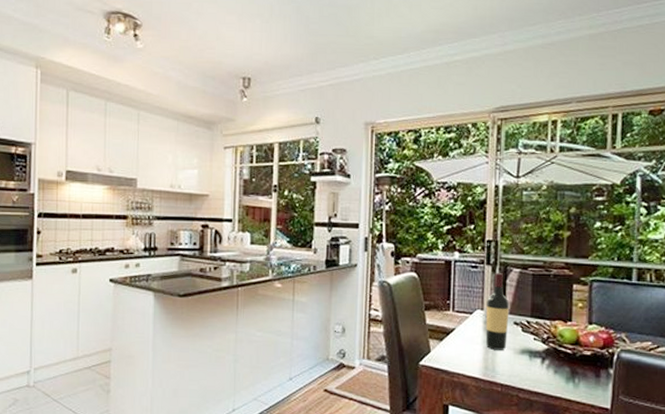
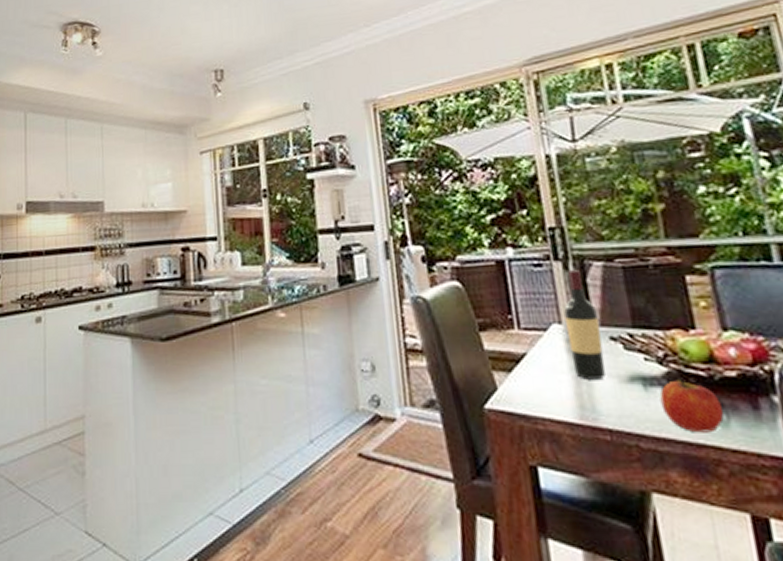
apple: none [538,354,576,390] -> present [660,379,724,433]

